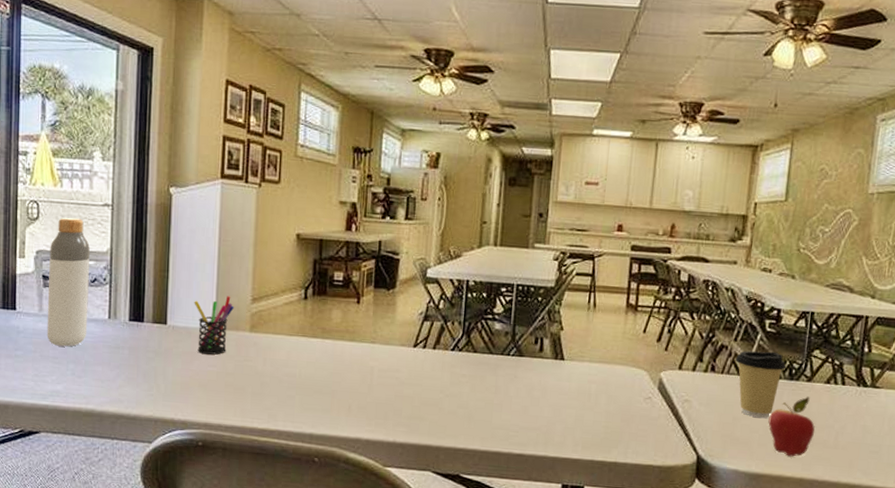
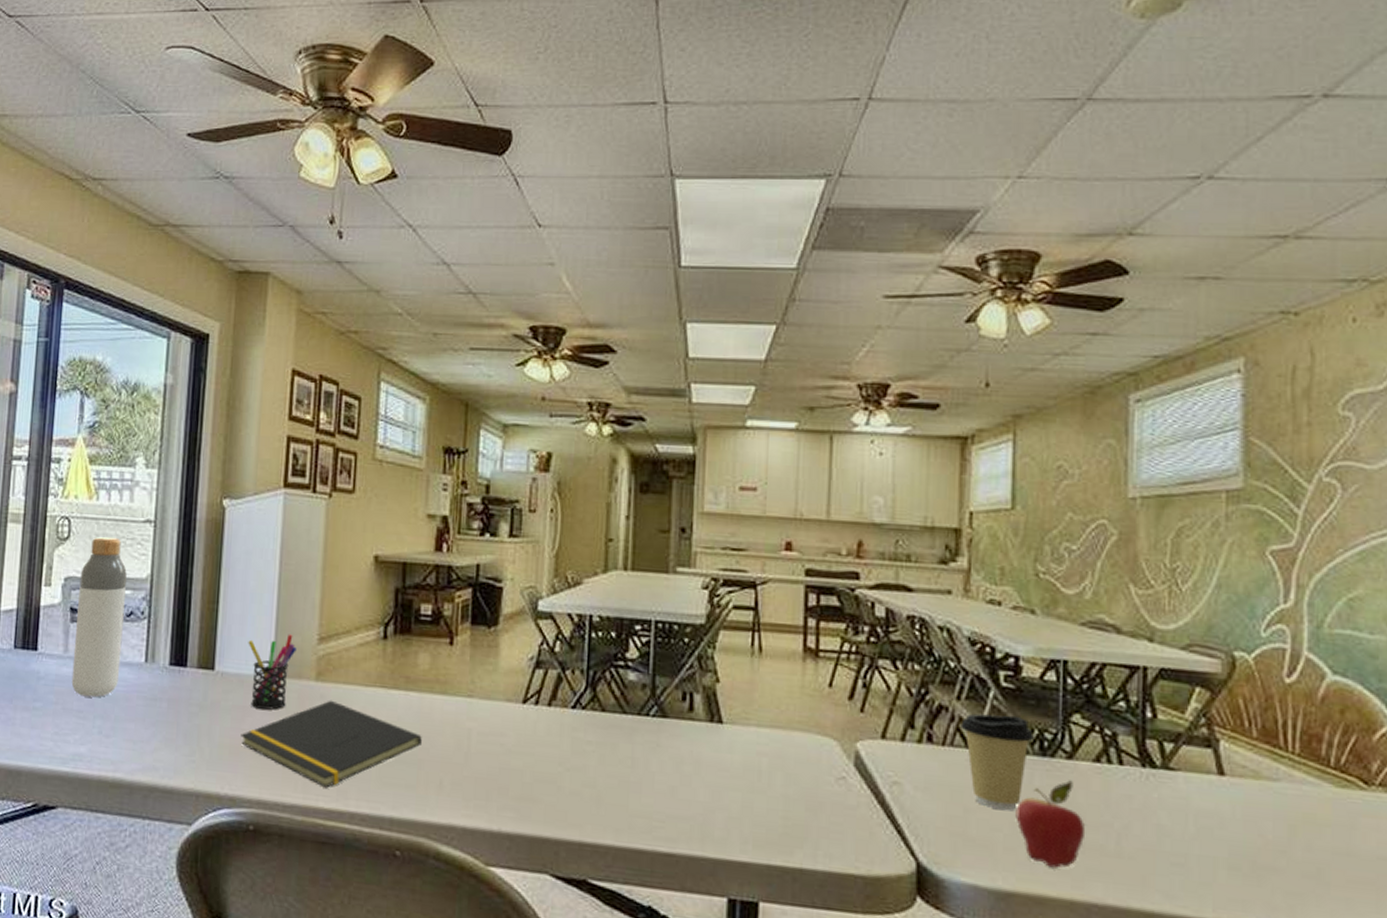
notepad: none [190,346,335,413] -> present [240,700,422,788]

